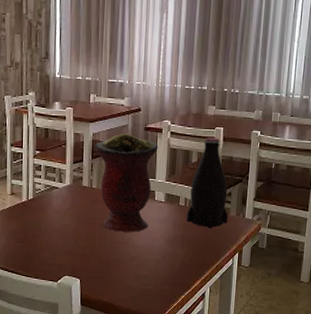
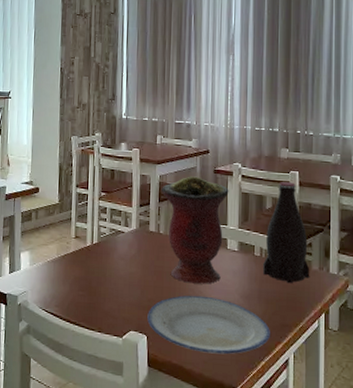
plate: none [80,242,190,292] -> present [147,295,270,355]

